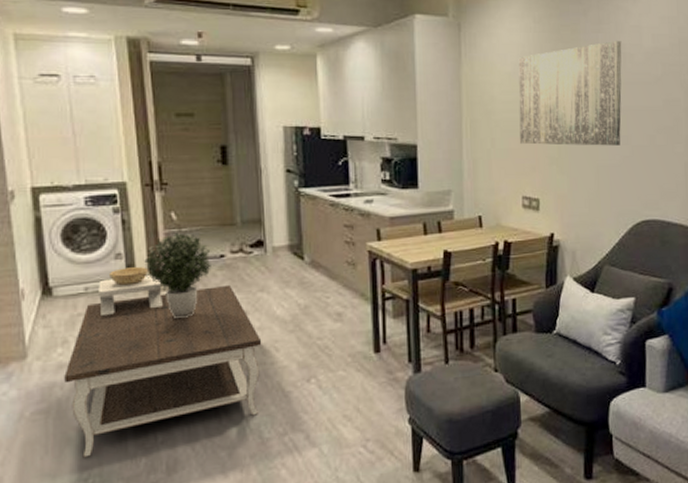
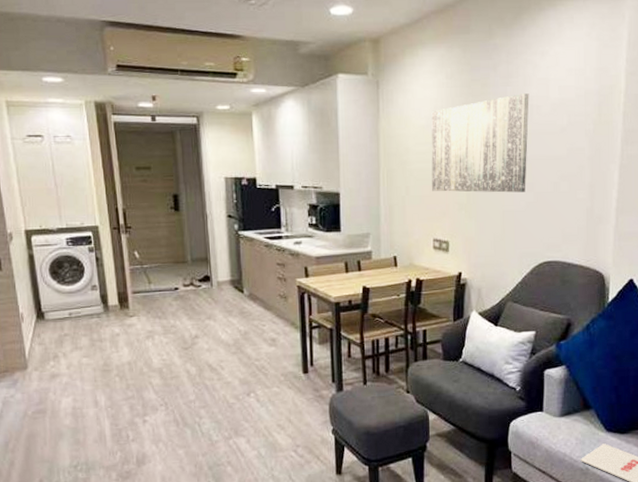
coffee table: present [64,284,262,458] -> none [56,313,210,449]
decorative bowl: present [98,267,163,315] -> none [79,297,130,336]
potted plant: present [144,232,213,319] -> none [114,268,169,341]

